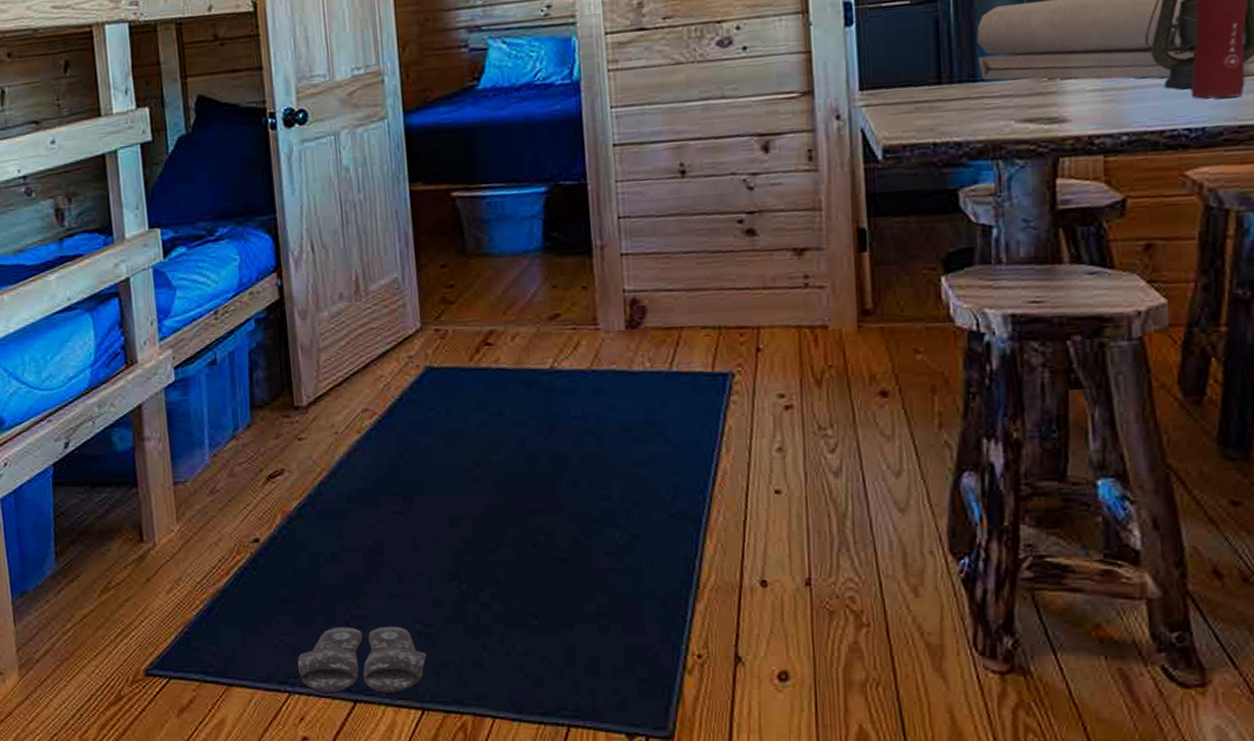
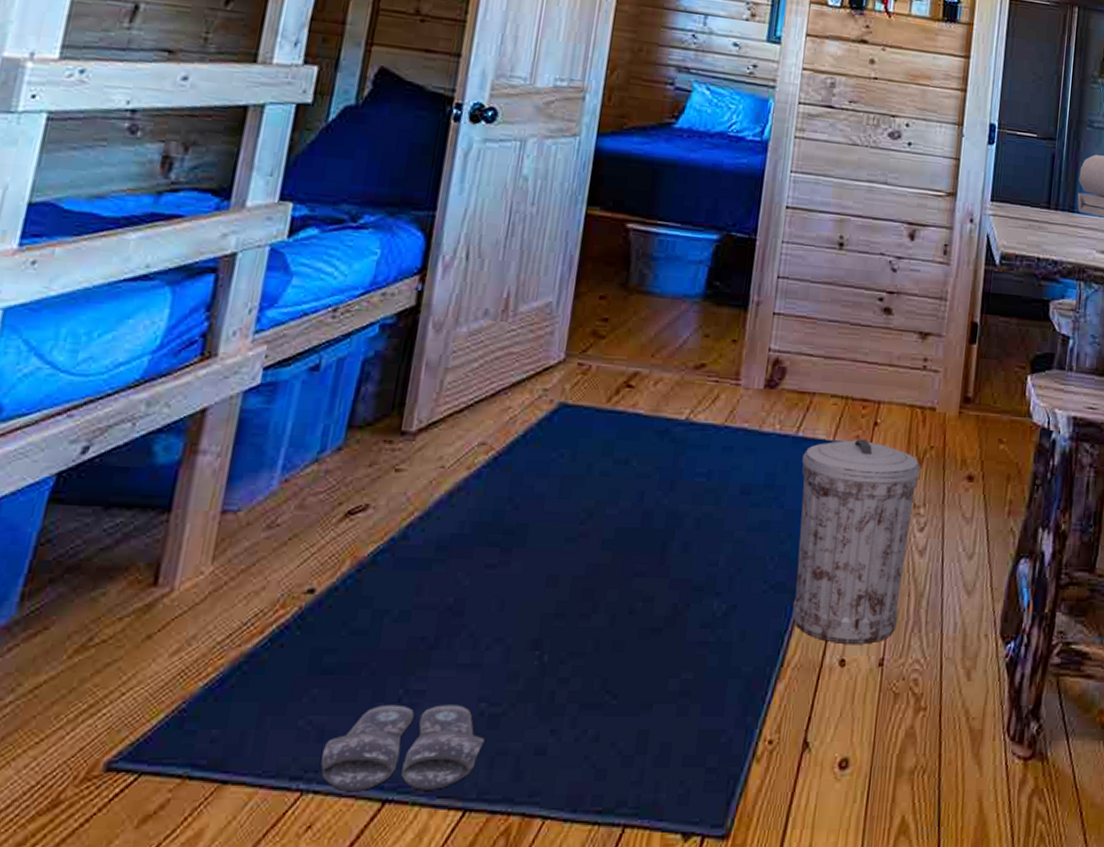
trash can: none [681,366,821,566] -> present [792,439,921,644]

